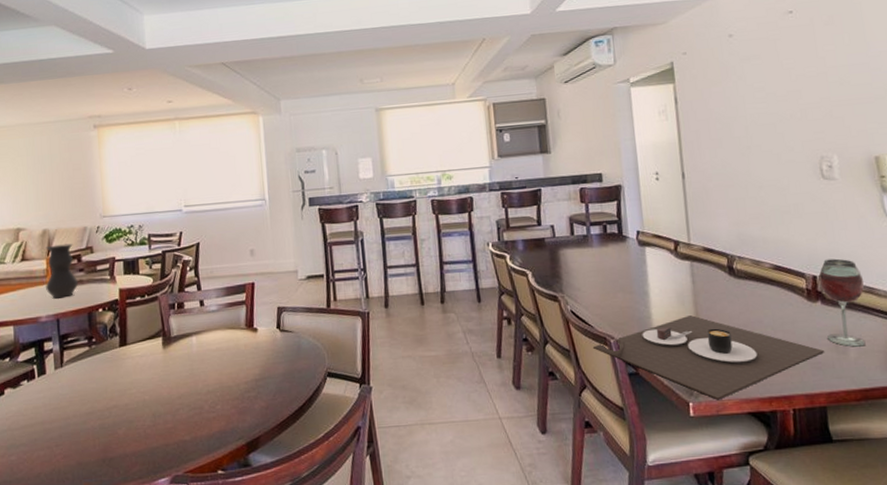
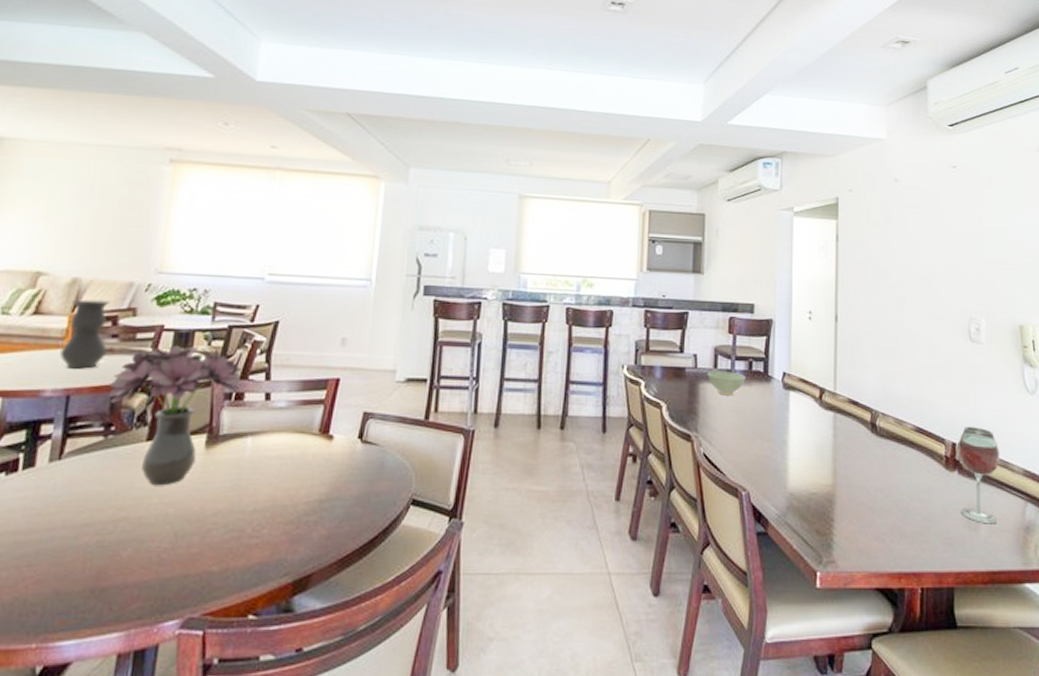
flower arrangement: none [85,271,180,380] -> present [108,346,242,486]
bowl: none [565,236,602,259] -> present [707,371,745,396]
place setting: present [592,315,824,400] -> none [721,473,956,572]

